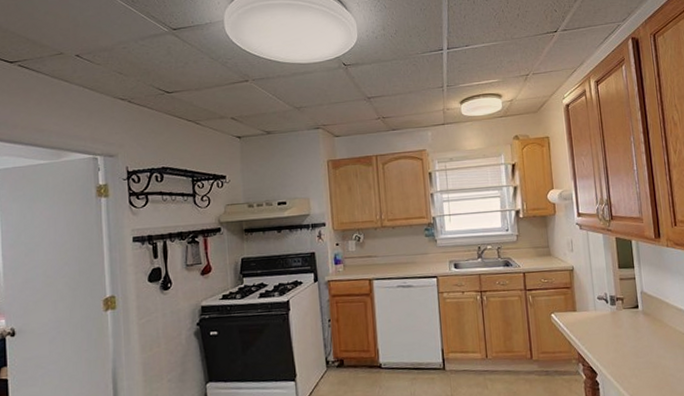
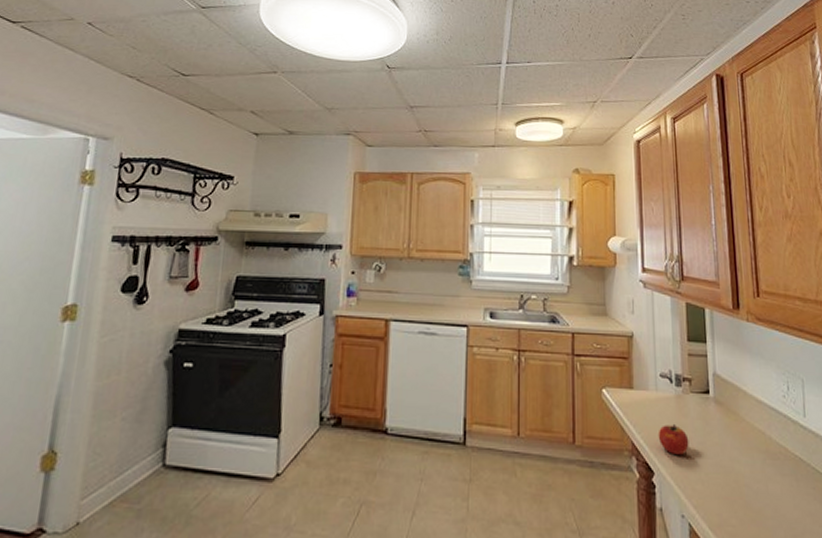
fruit: none [598,334,624,358] -> present [658,423,689,454]

